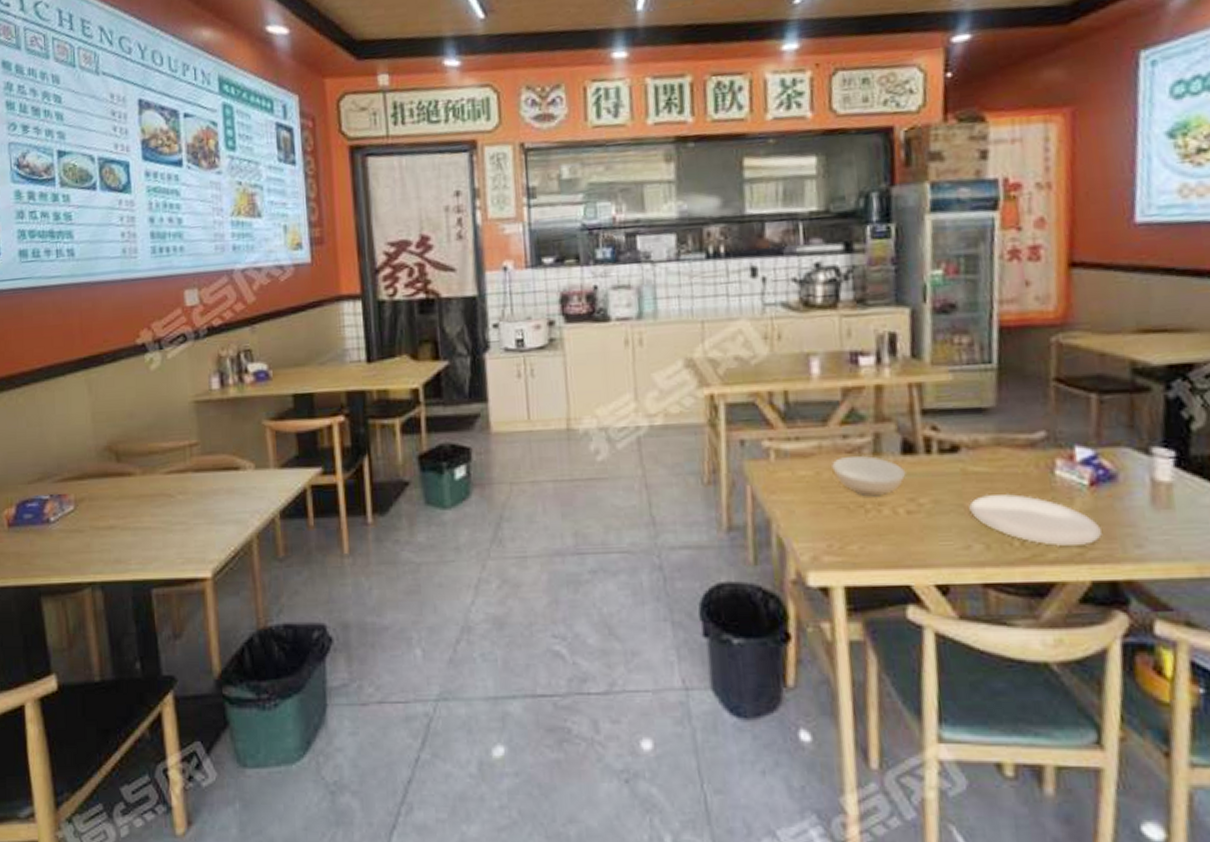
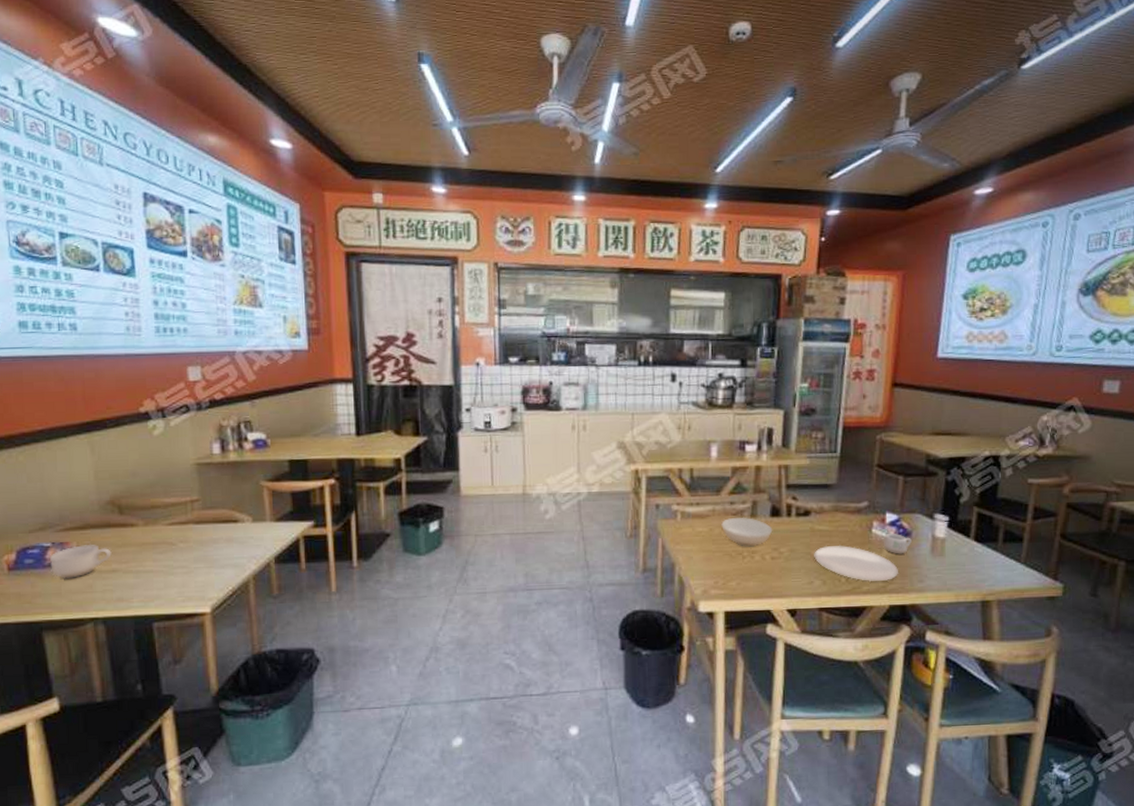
teacup: none [47,496,109,536] -> present [49,544,112,579]
teacup: none [1073,475,1119,507] -> present [883,533,912,554]

